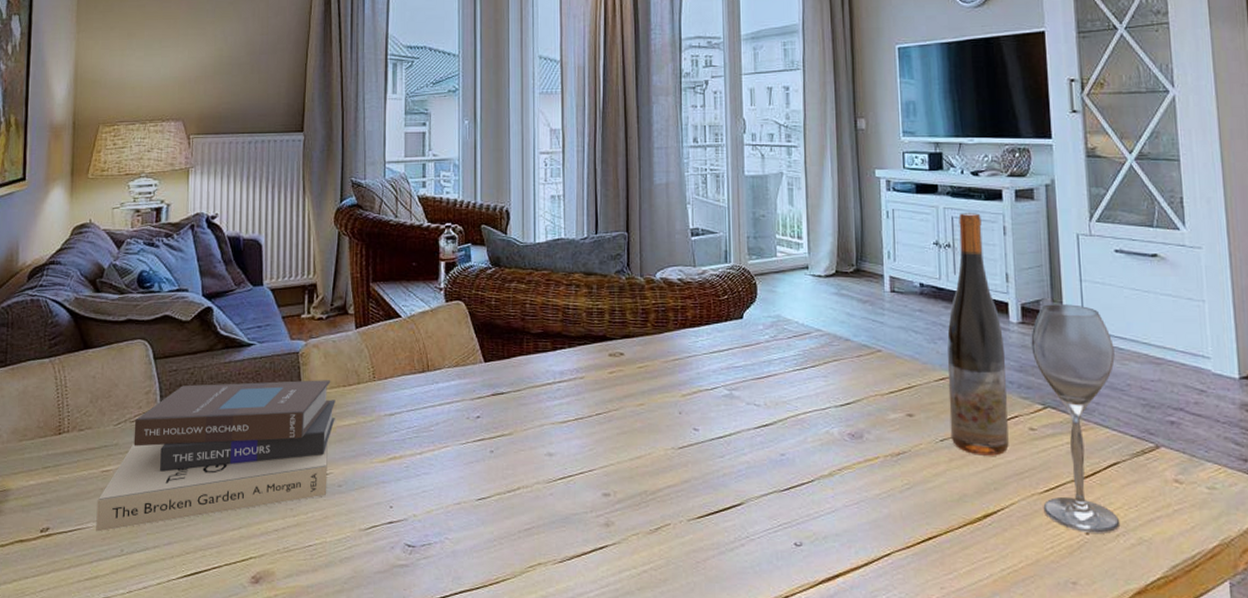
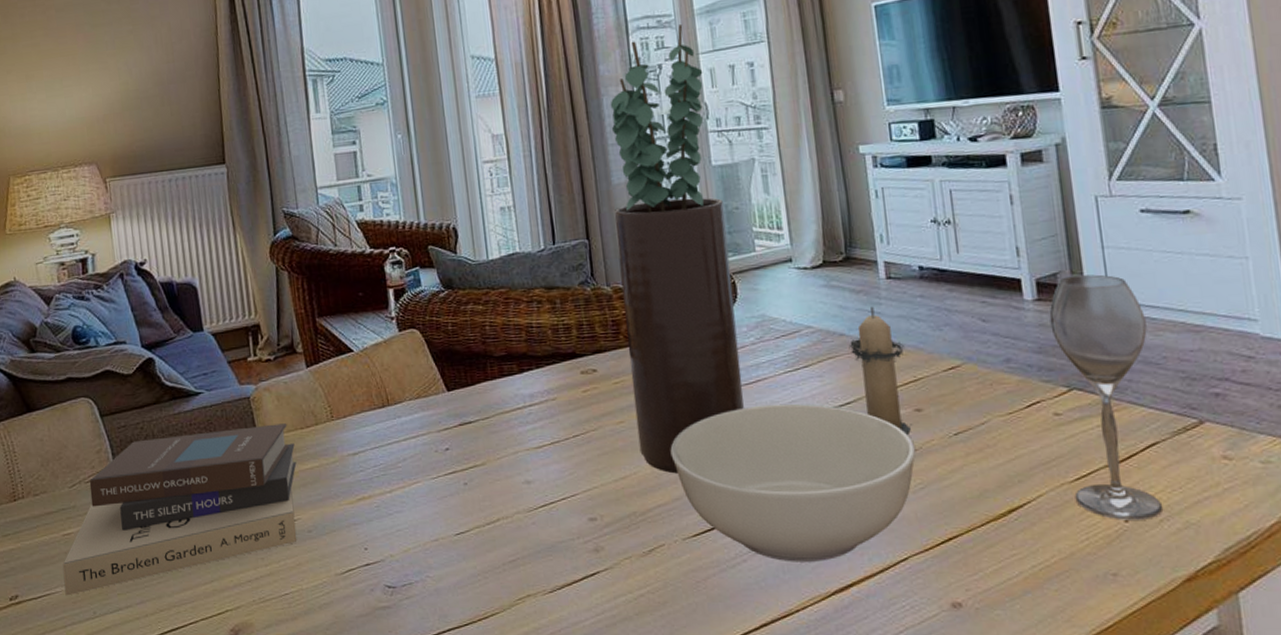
vase: none [653,47,755,457] -> present [610,24,744,474]
bowl: none [684,399,906,551] -> present [670,403,917,562]
candle: none [852,316,905,439] -> present [848,306,913,436]
wine bottle: present [946,212,1009,456] -> none [953,182,1032,447]

